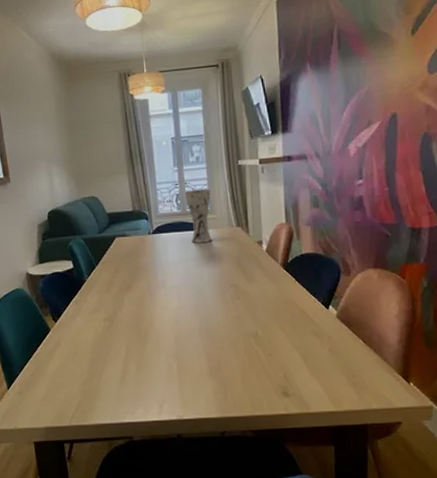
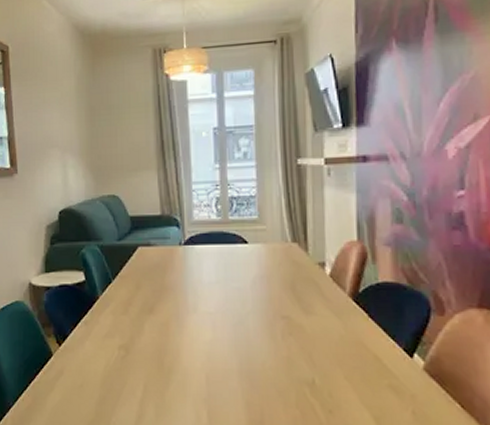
vase: present [184,188,212,243] -> none [227,192,261,260]

